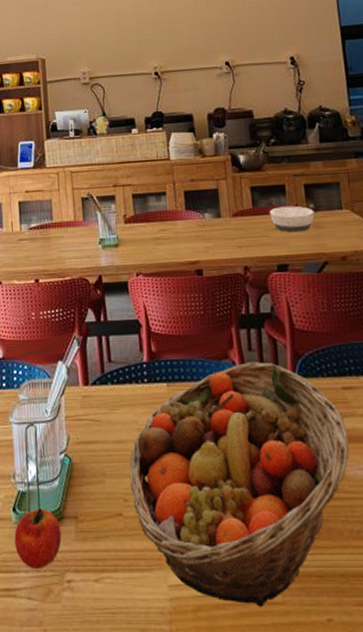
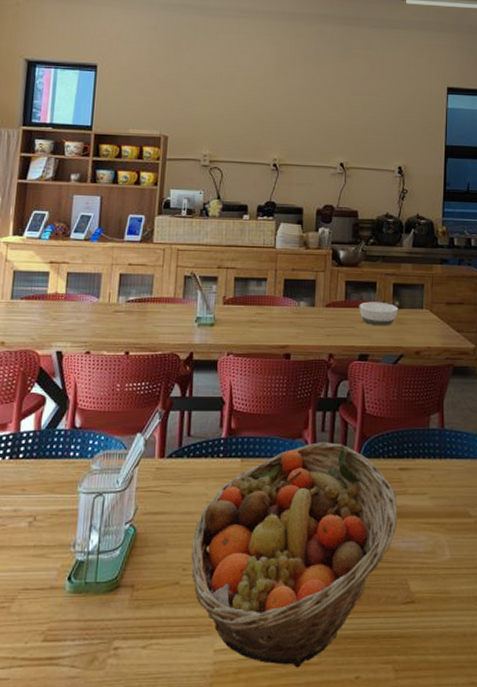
fruit: present [14,508,62,568] -> none [64,577,115,637]

